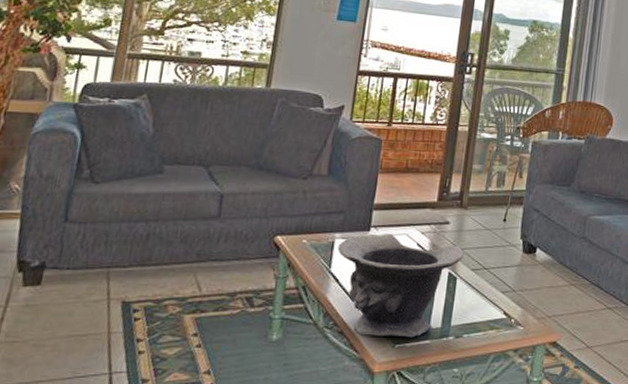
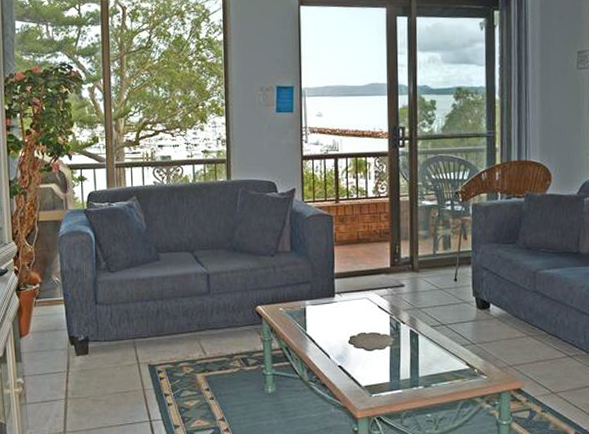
decorative bowl: present [337,232,464,338] -> none [309,298,421,388]

